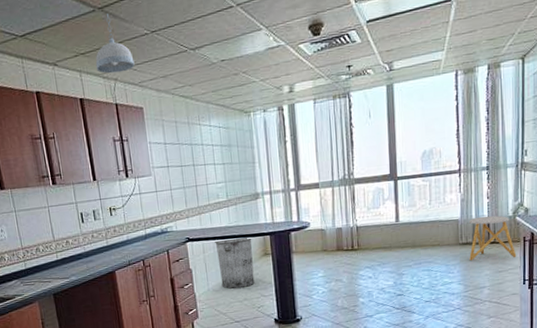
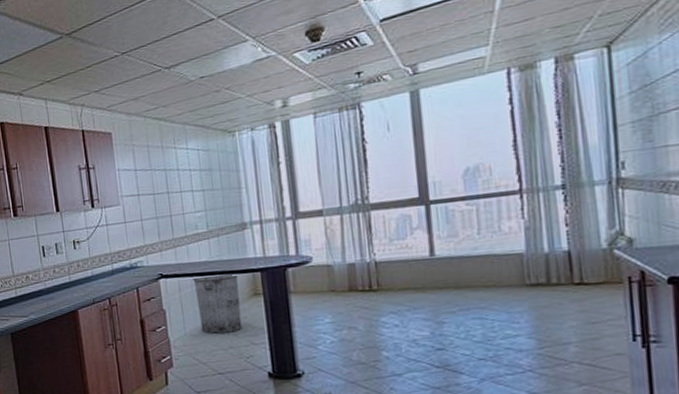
pendant light: present [95,14,135,74] -> none [61,39,103,100]
stool: present [468,215,517,261] -> none [538,248,619,308]

